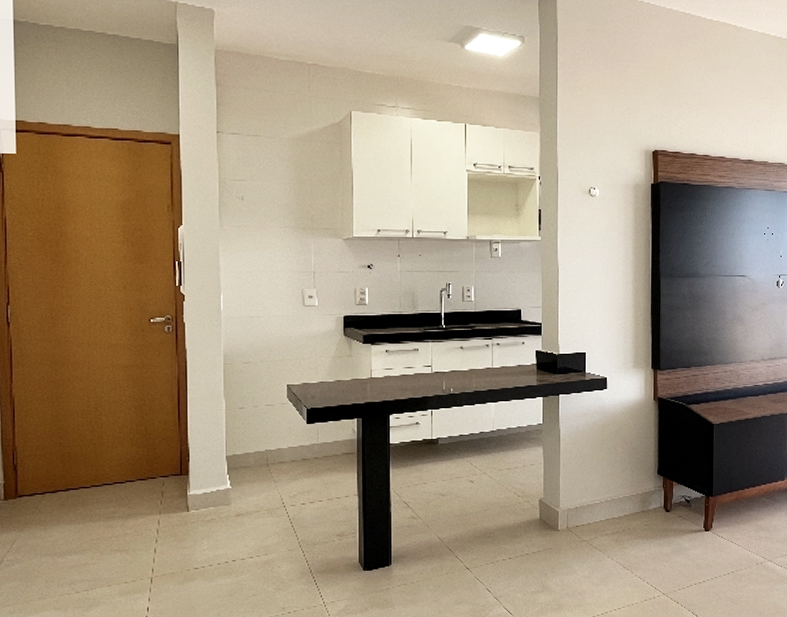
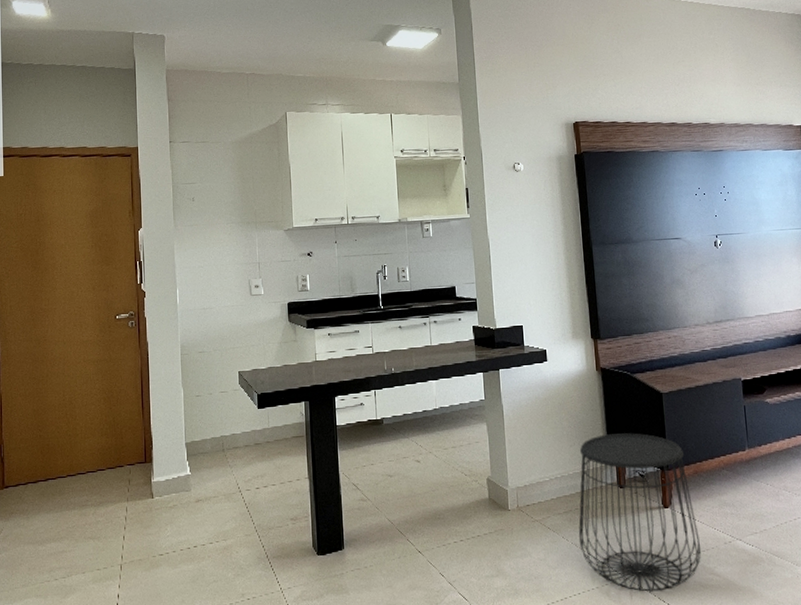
side table: none [623,461,735,607] -> present [578,433,702,592]

